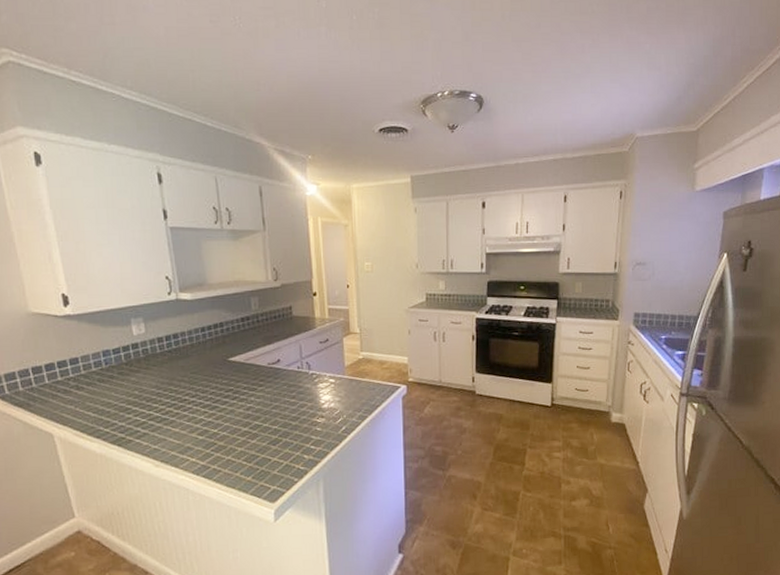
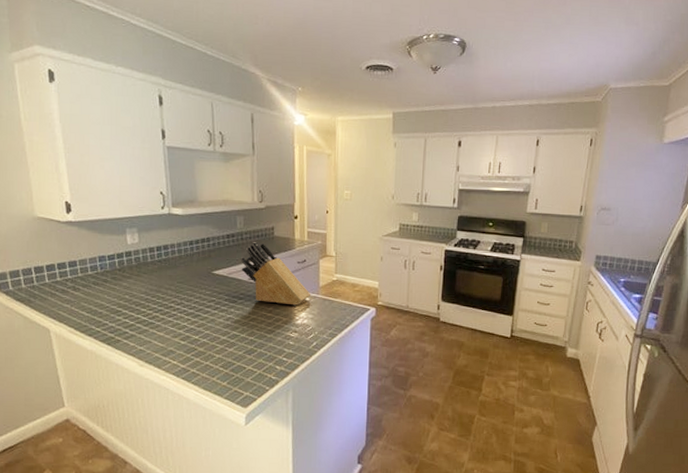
knife block: none [257,324,336,389] -> present [240,242,310,306]

